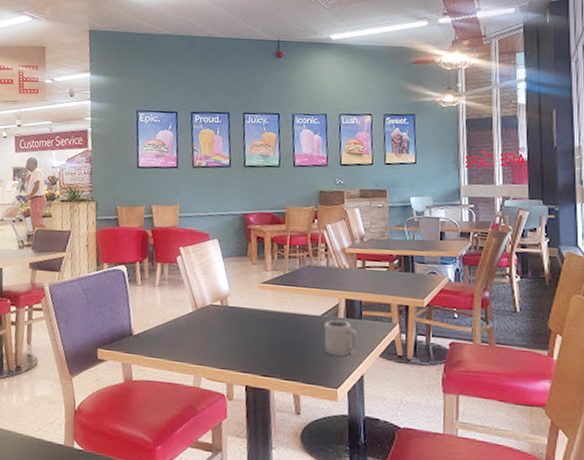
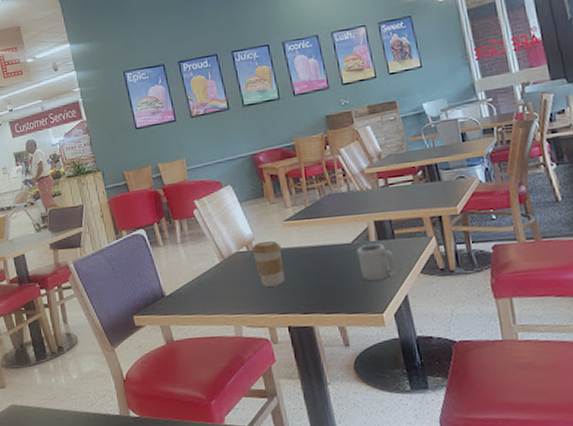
coffee cup: none [224,299,255,344] -> present [251,241,285,287]

